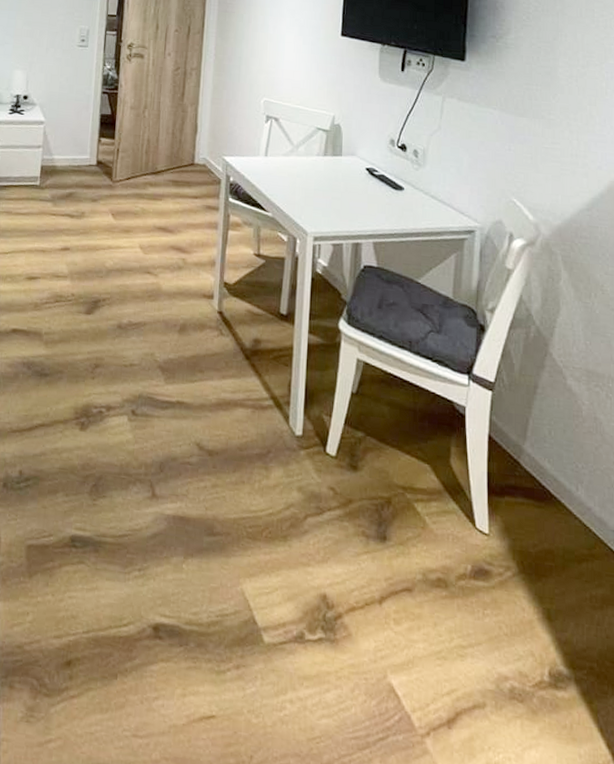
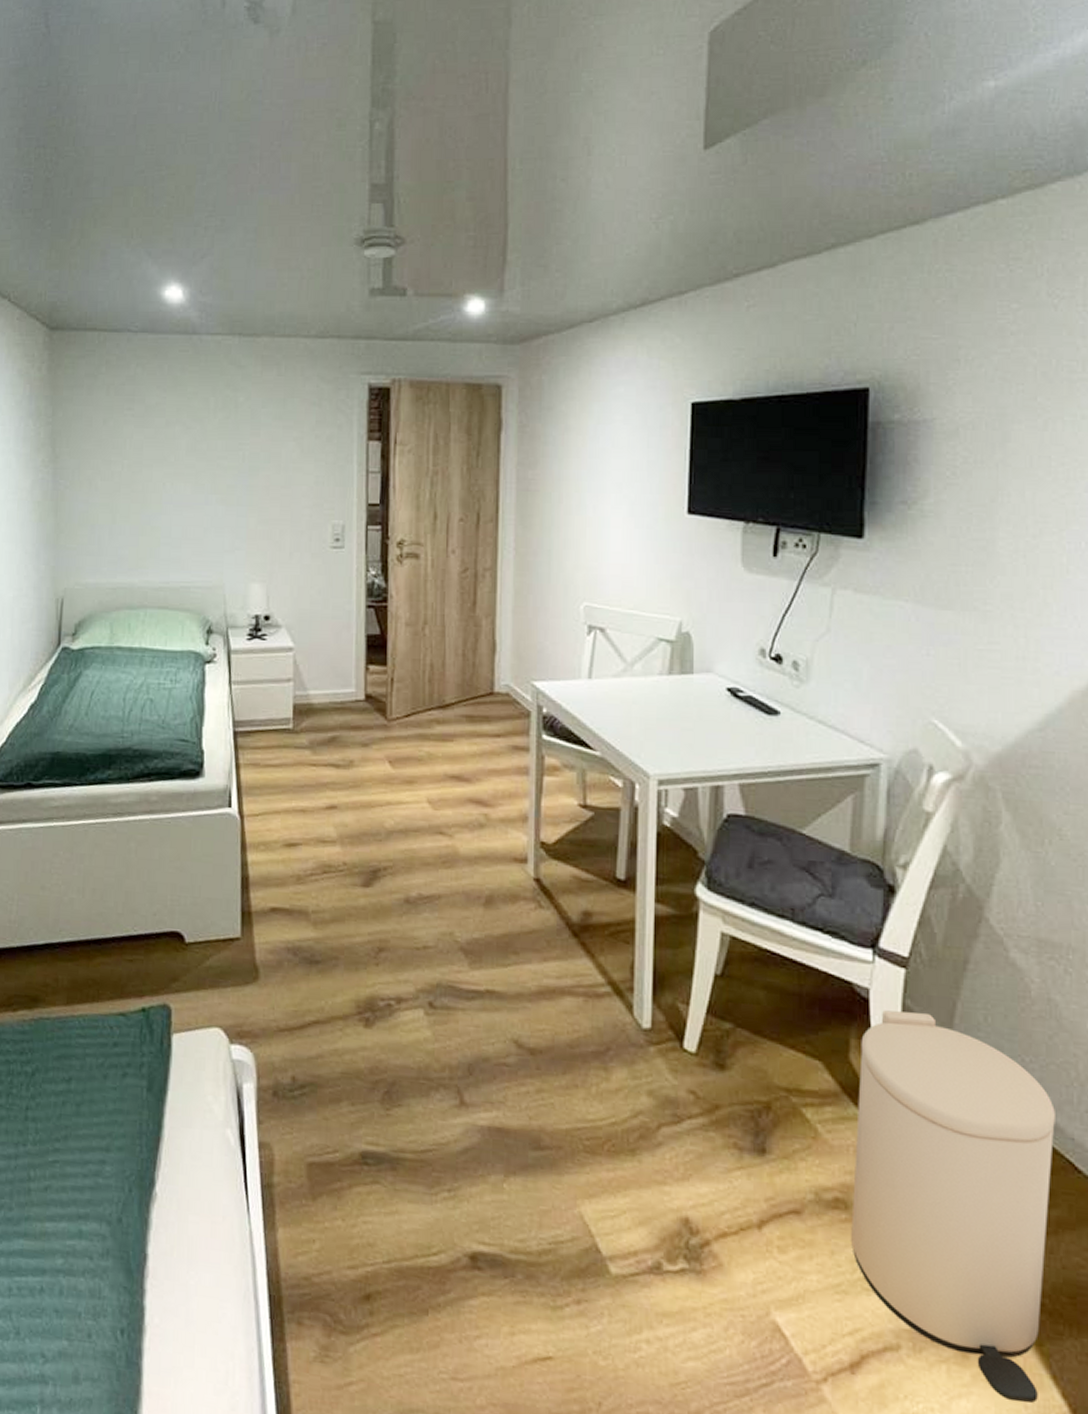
pedal bin: none [450,424,600,753] -> present [851,1010,1055,1403]

